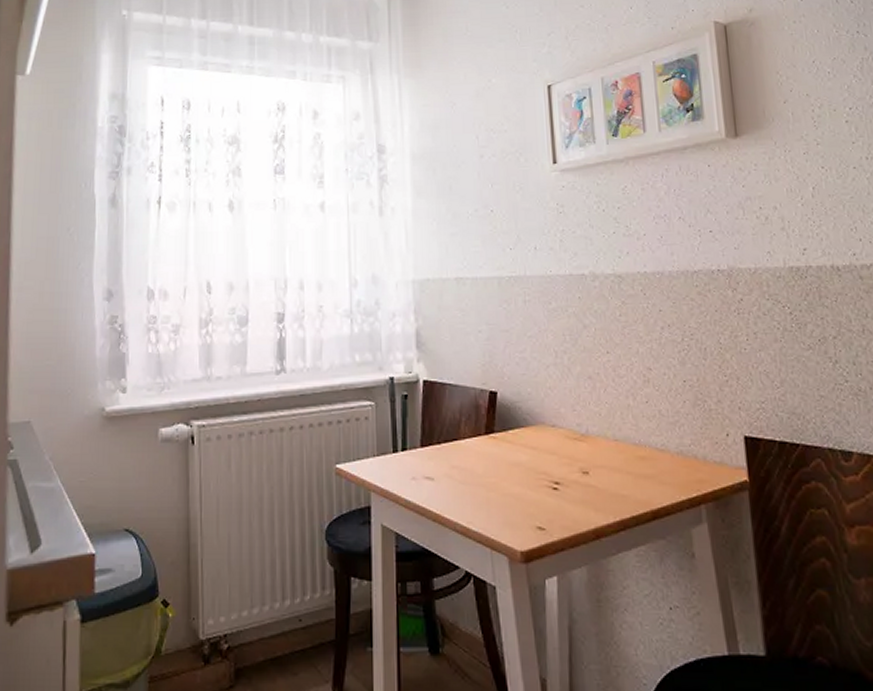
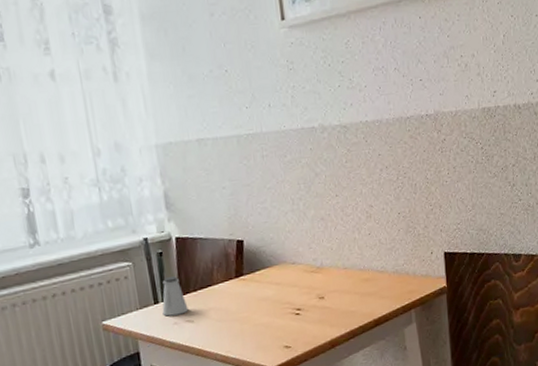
saltshaker: none [400,424,429,469] -> present [162,276,188,316]

